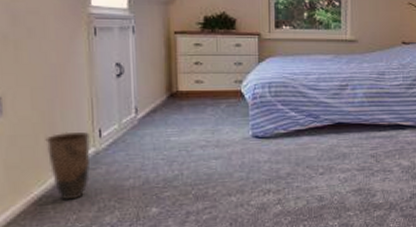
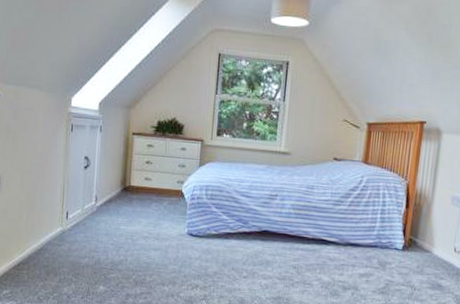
vase: present [45,132,91,200] -> none [27,211,60,269]

